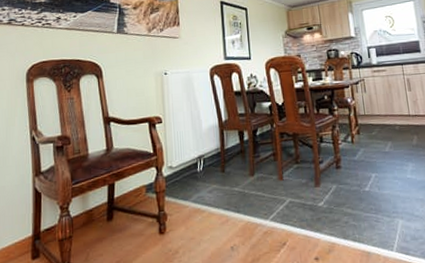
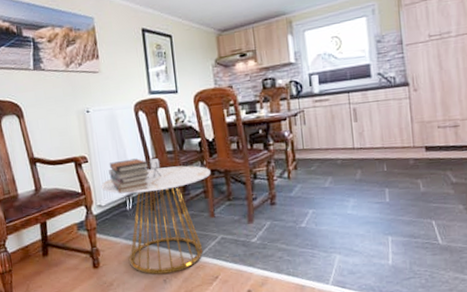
side table: none [173,121,280,241] -> present [101,158,211,275]
book stack: none [182,120,222,155] -> present [108,158,150,194]

